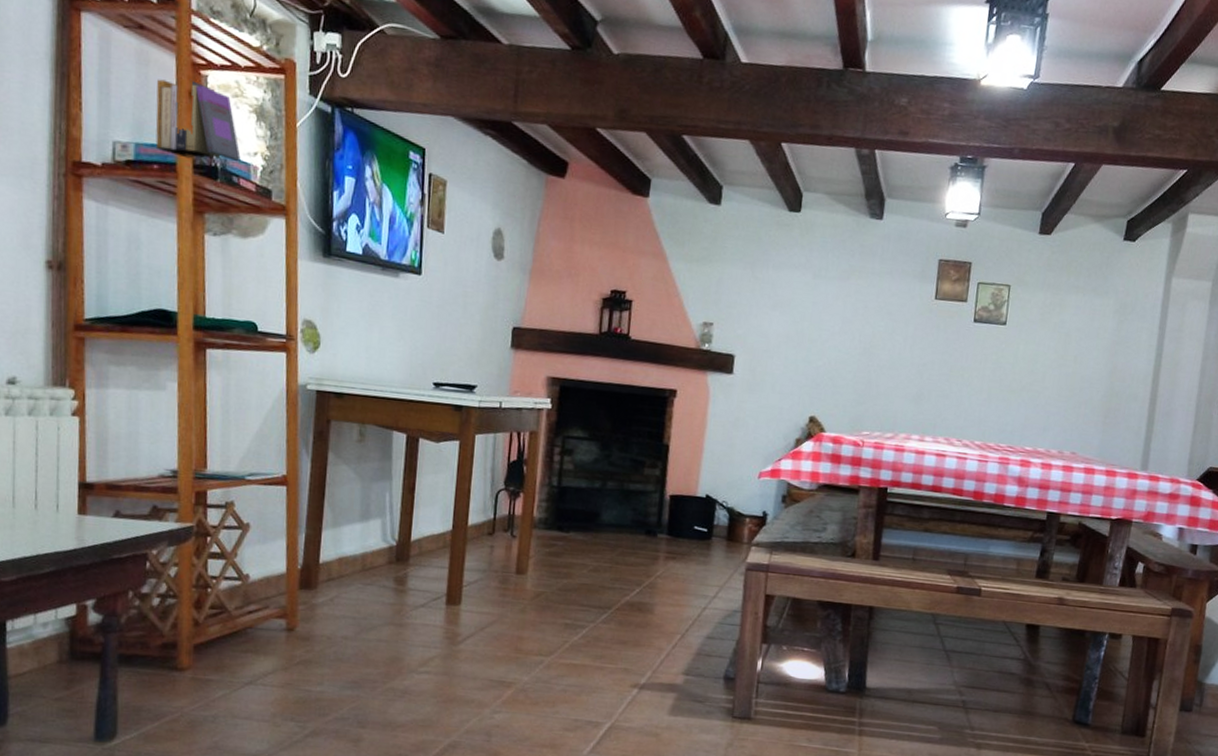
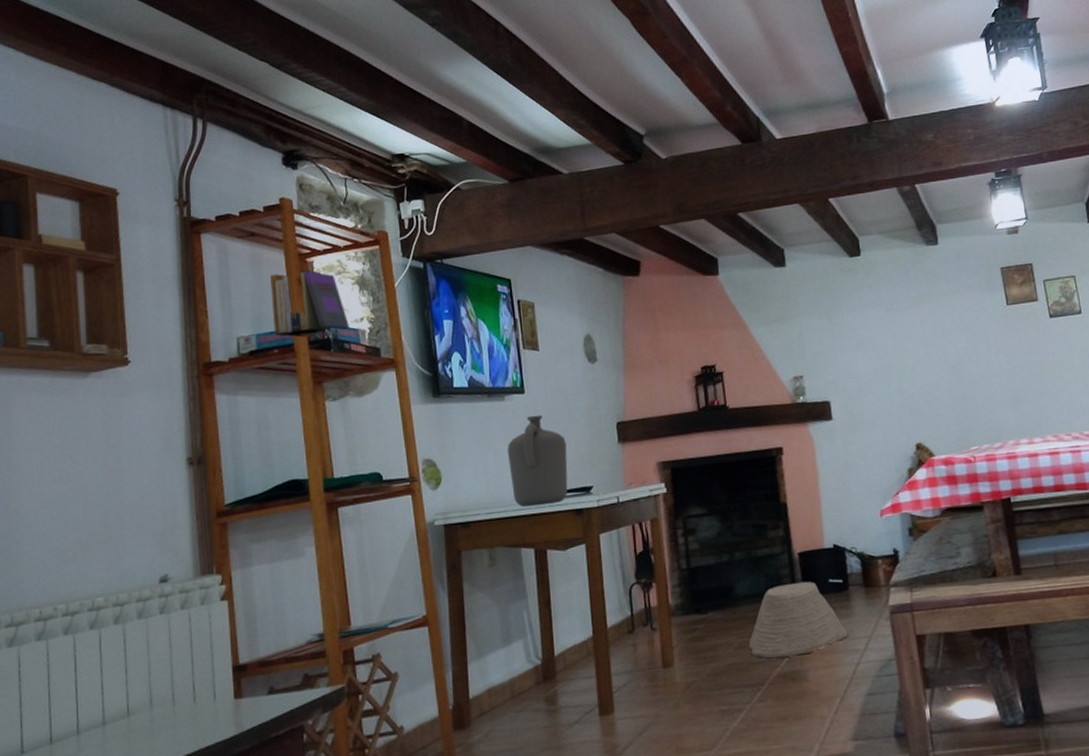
water jug: none [393,299,457,395] -> present [507,414,568,508]
woven basket: none [603,521,702,589] -> present [748,581,848,659]

